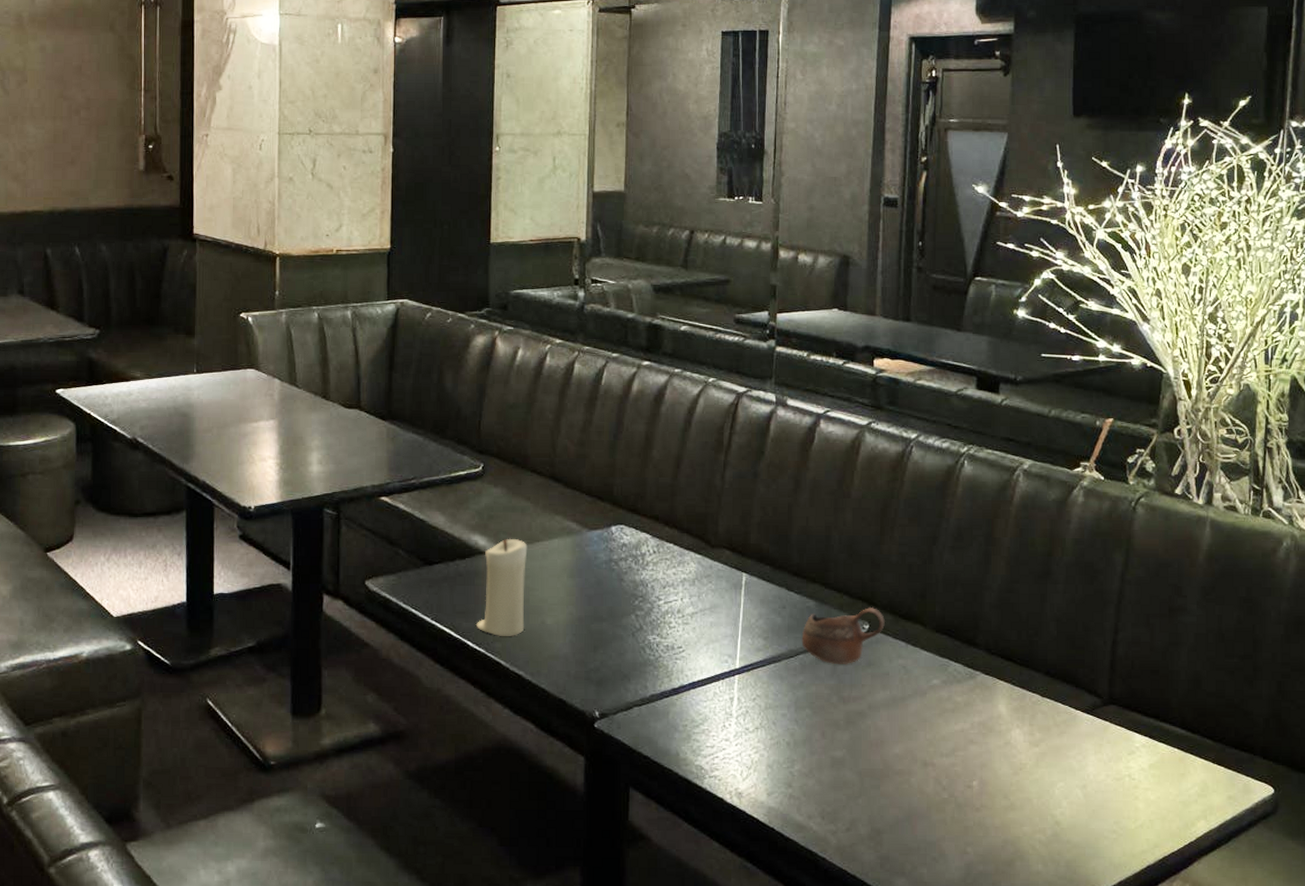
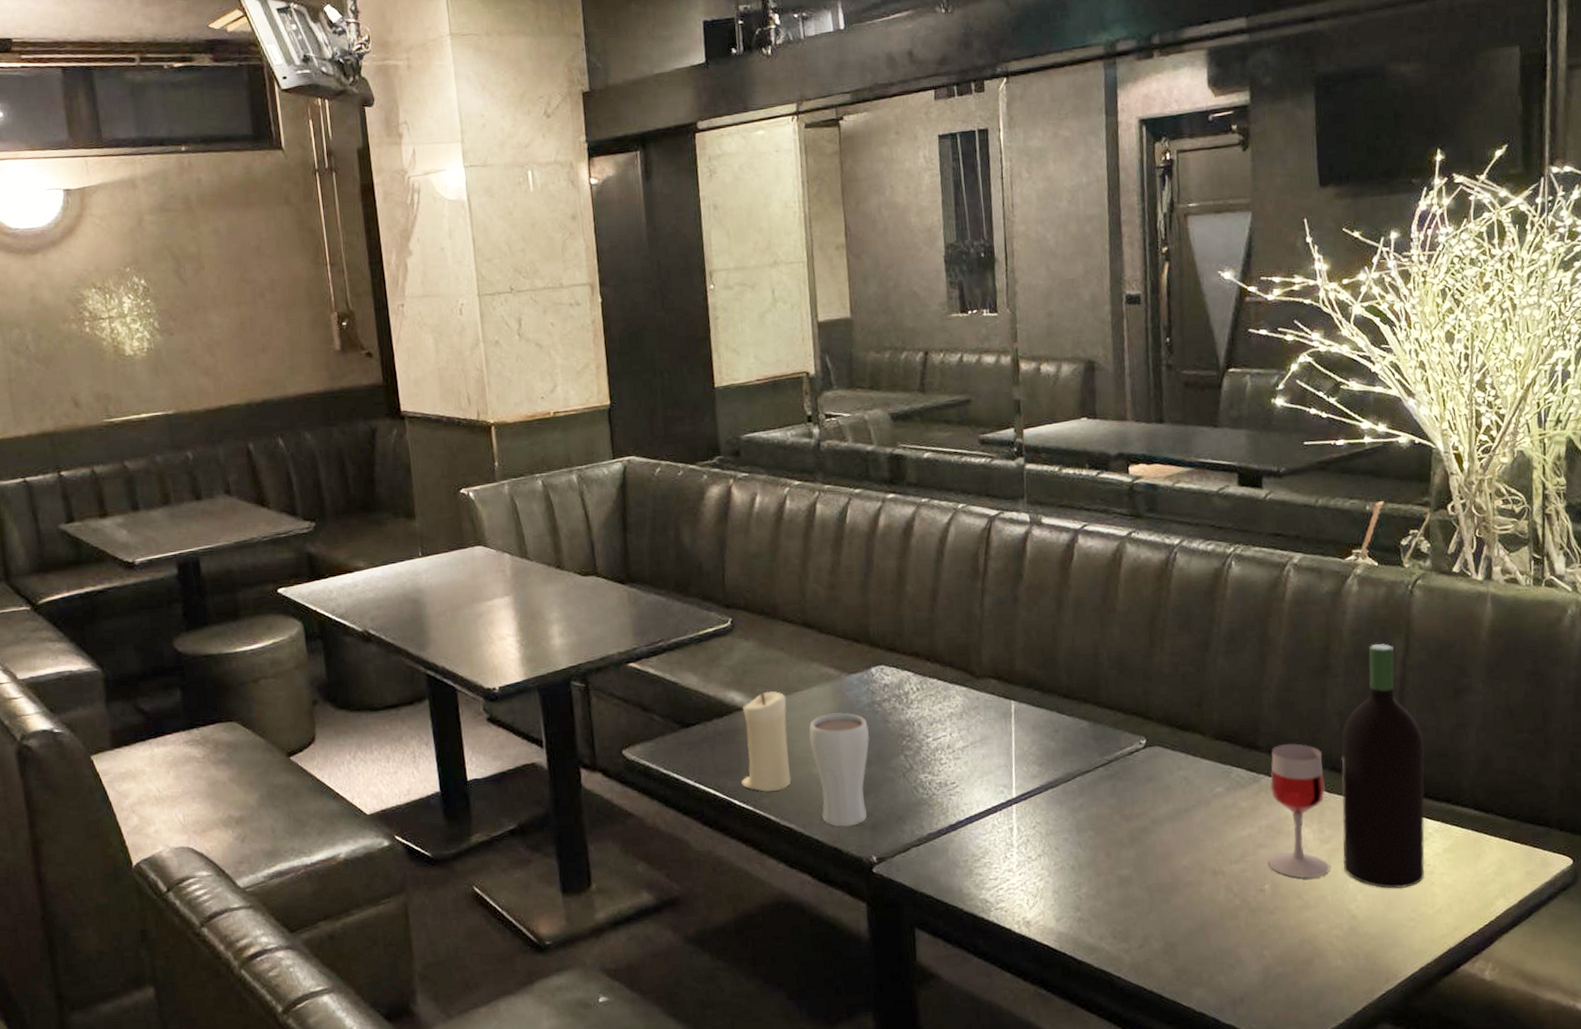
drinking glass: none [546,566,603,679] -> present [809,712,869,827]
cup: present [801,606,885,664] -> none [1077,720,1162,783]
wine bottle: none [978,555,1136,800] -> present [1268,643,1425,889]

